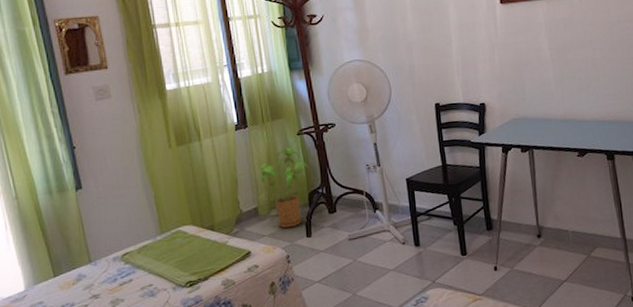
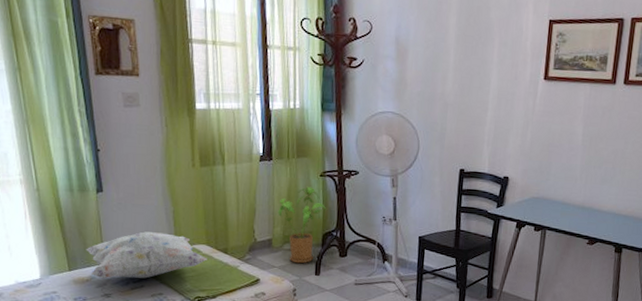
decorative pillow: none [70,219,195,280] -> present [86,231,207,279]

